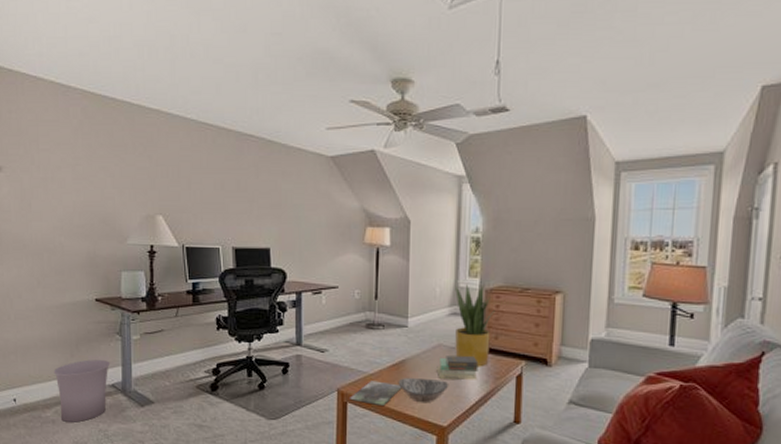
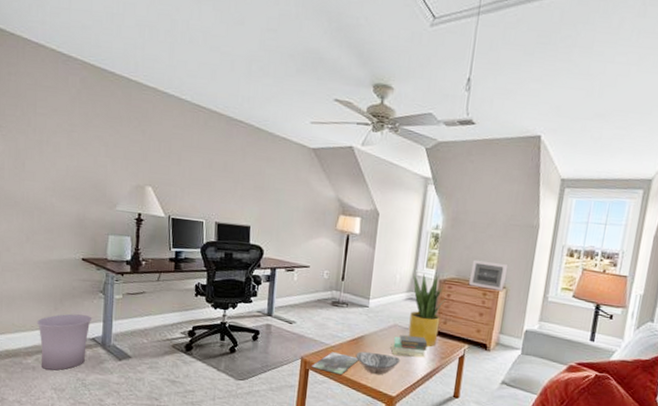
picture frame: none [520,263,564,298] -> present [469,259,509,292]

